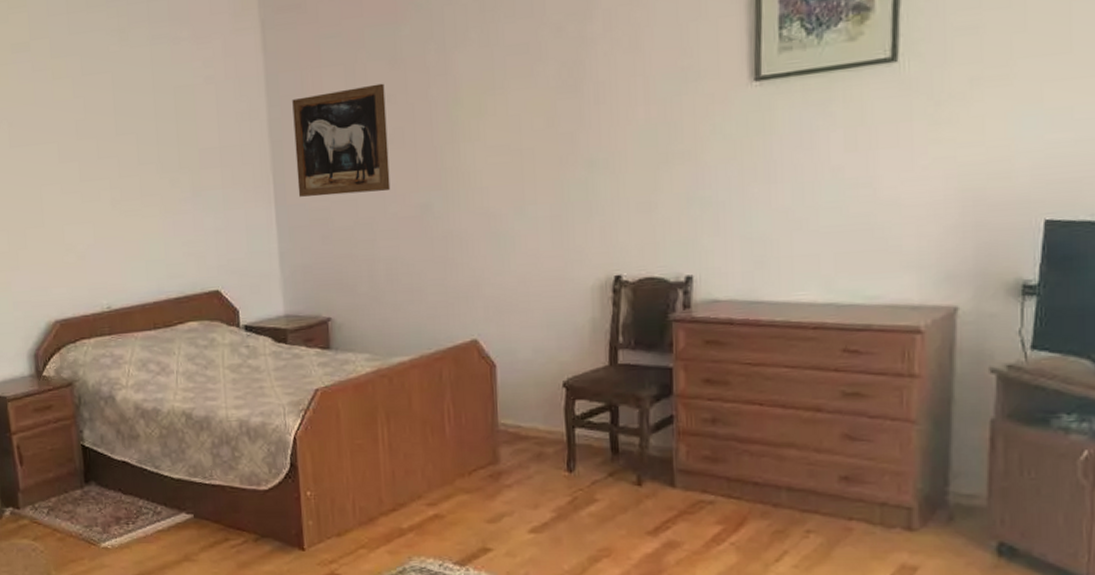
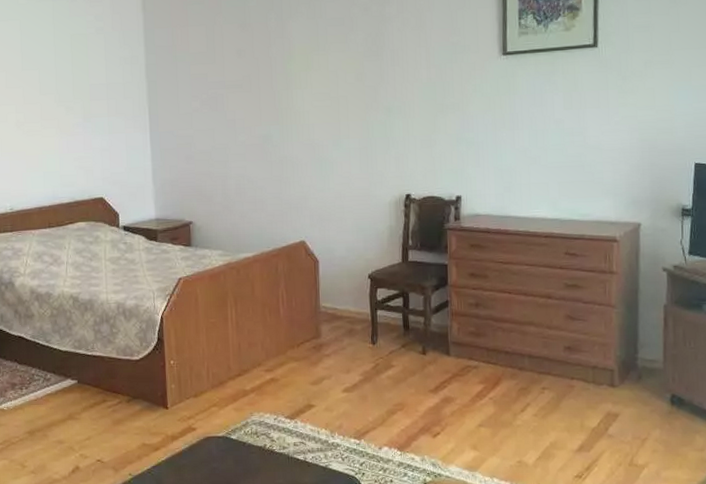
wall art: present [292,83,391,197] -> none [165,41,240,126]

